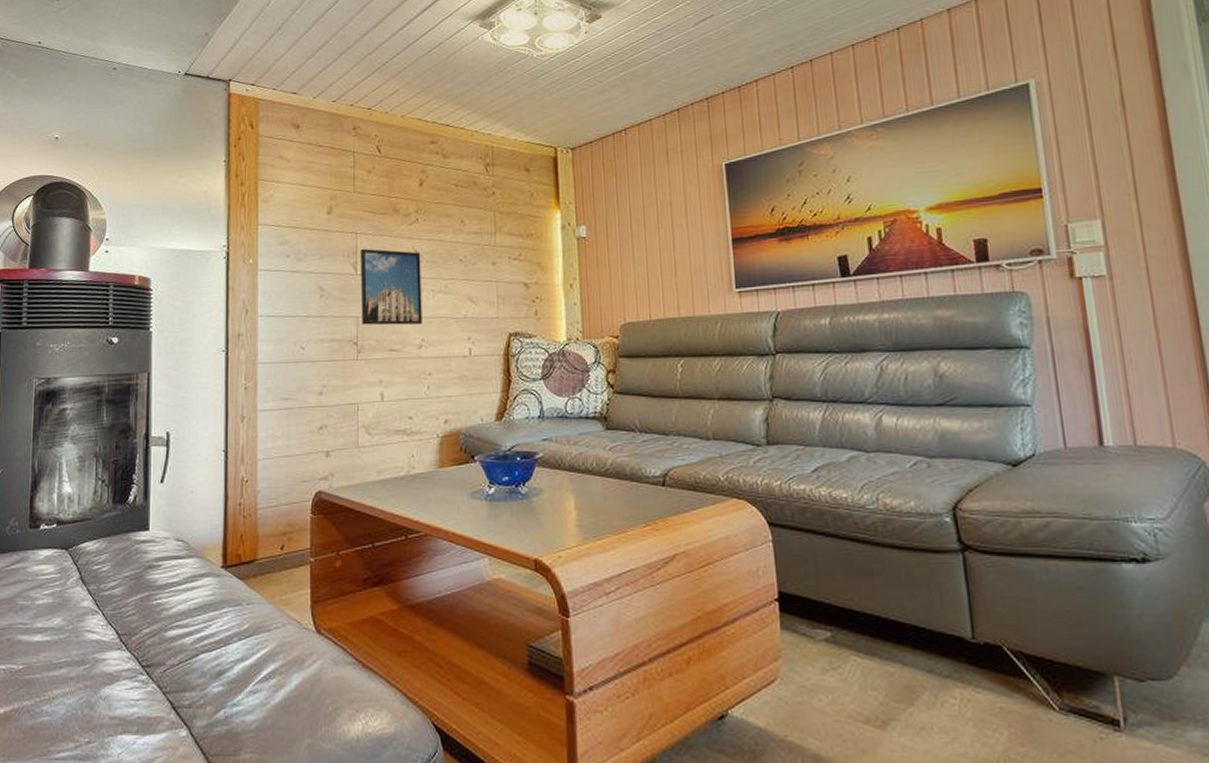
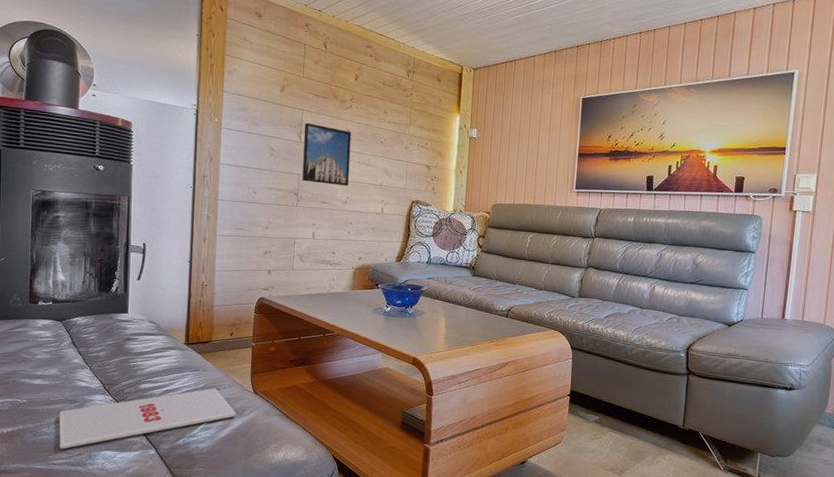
magazine: none [63,629,294,736] -> present [59,388,237,449]

